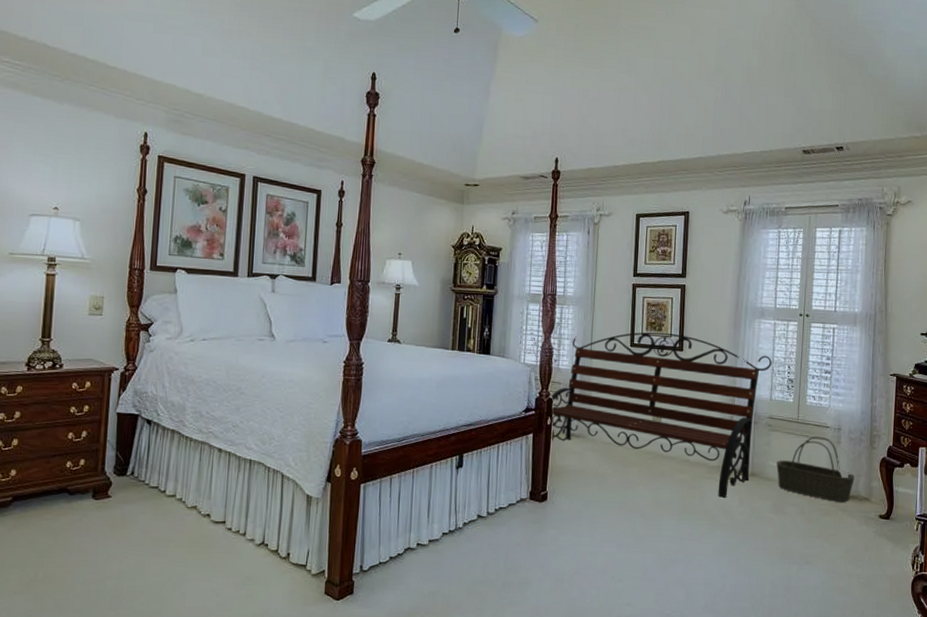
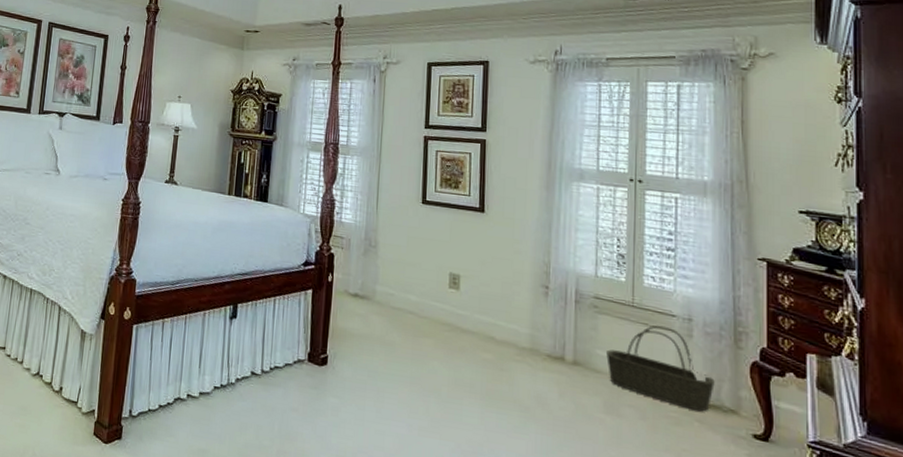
bench: present [549,331,773,498] -> none [330,188,597,387]

